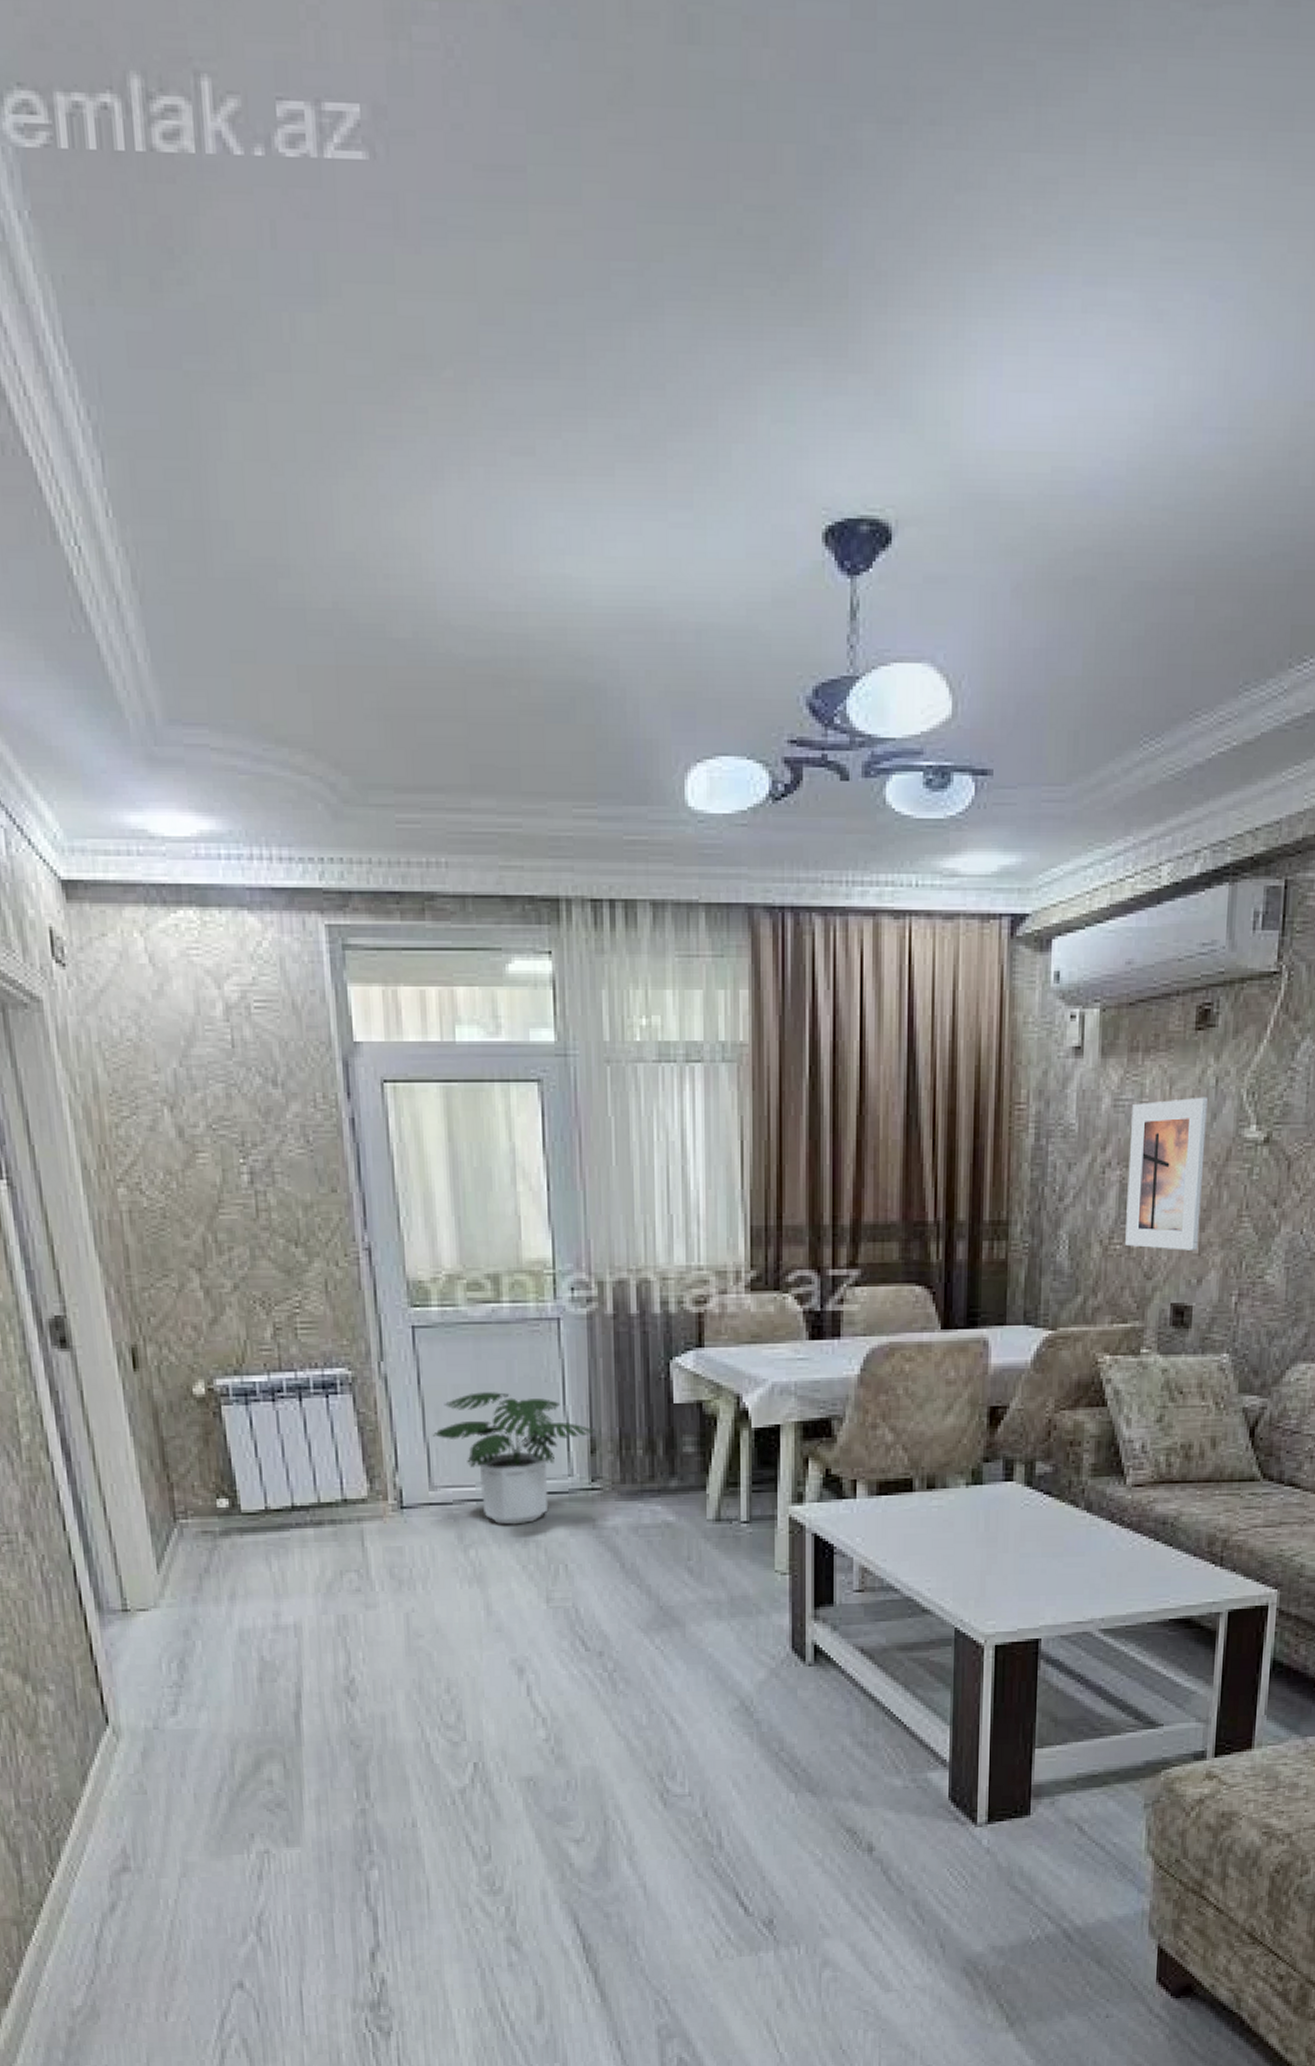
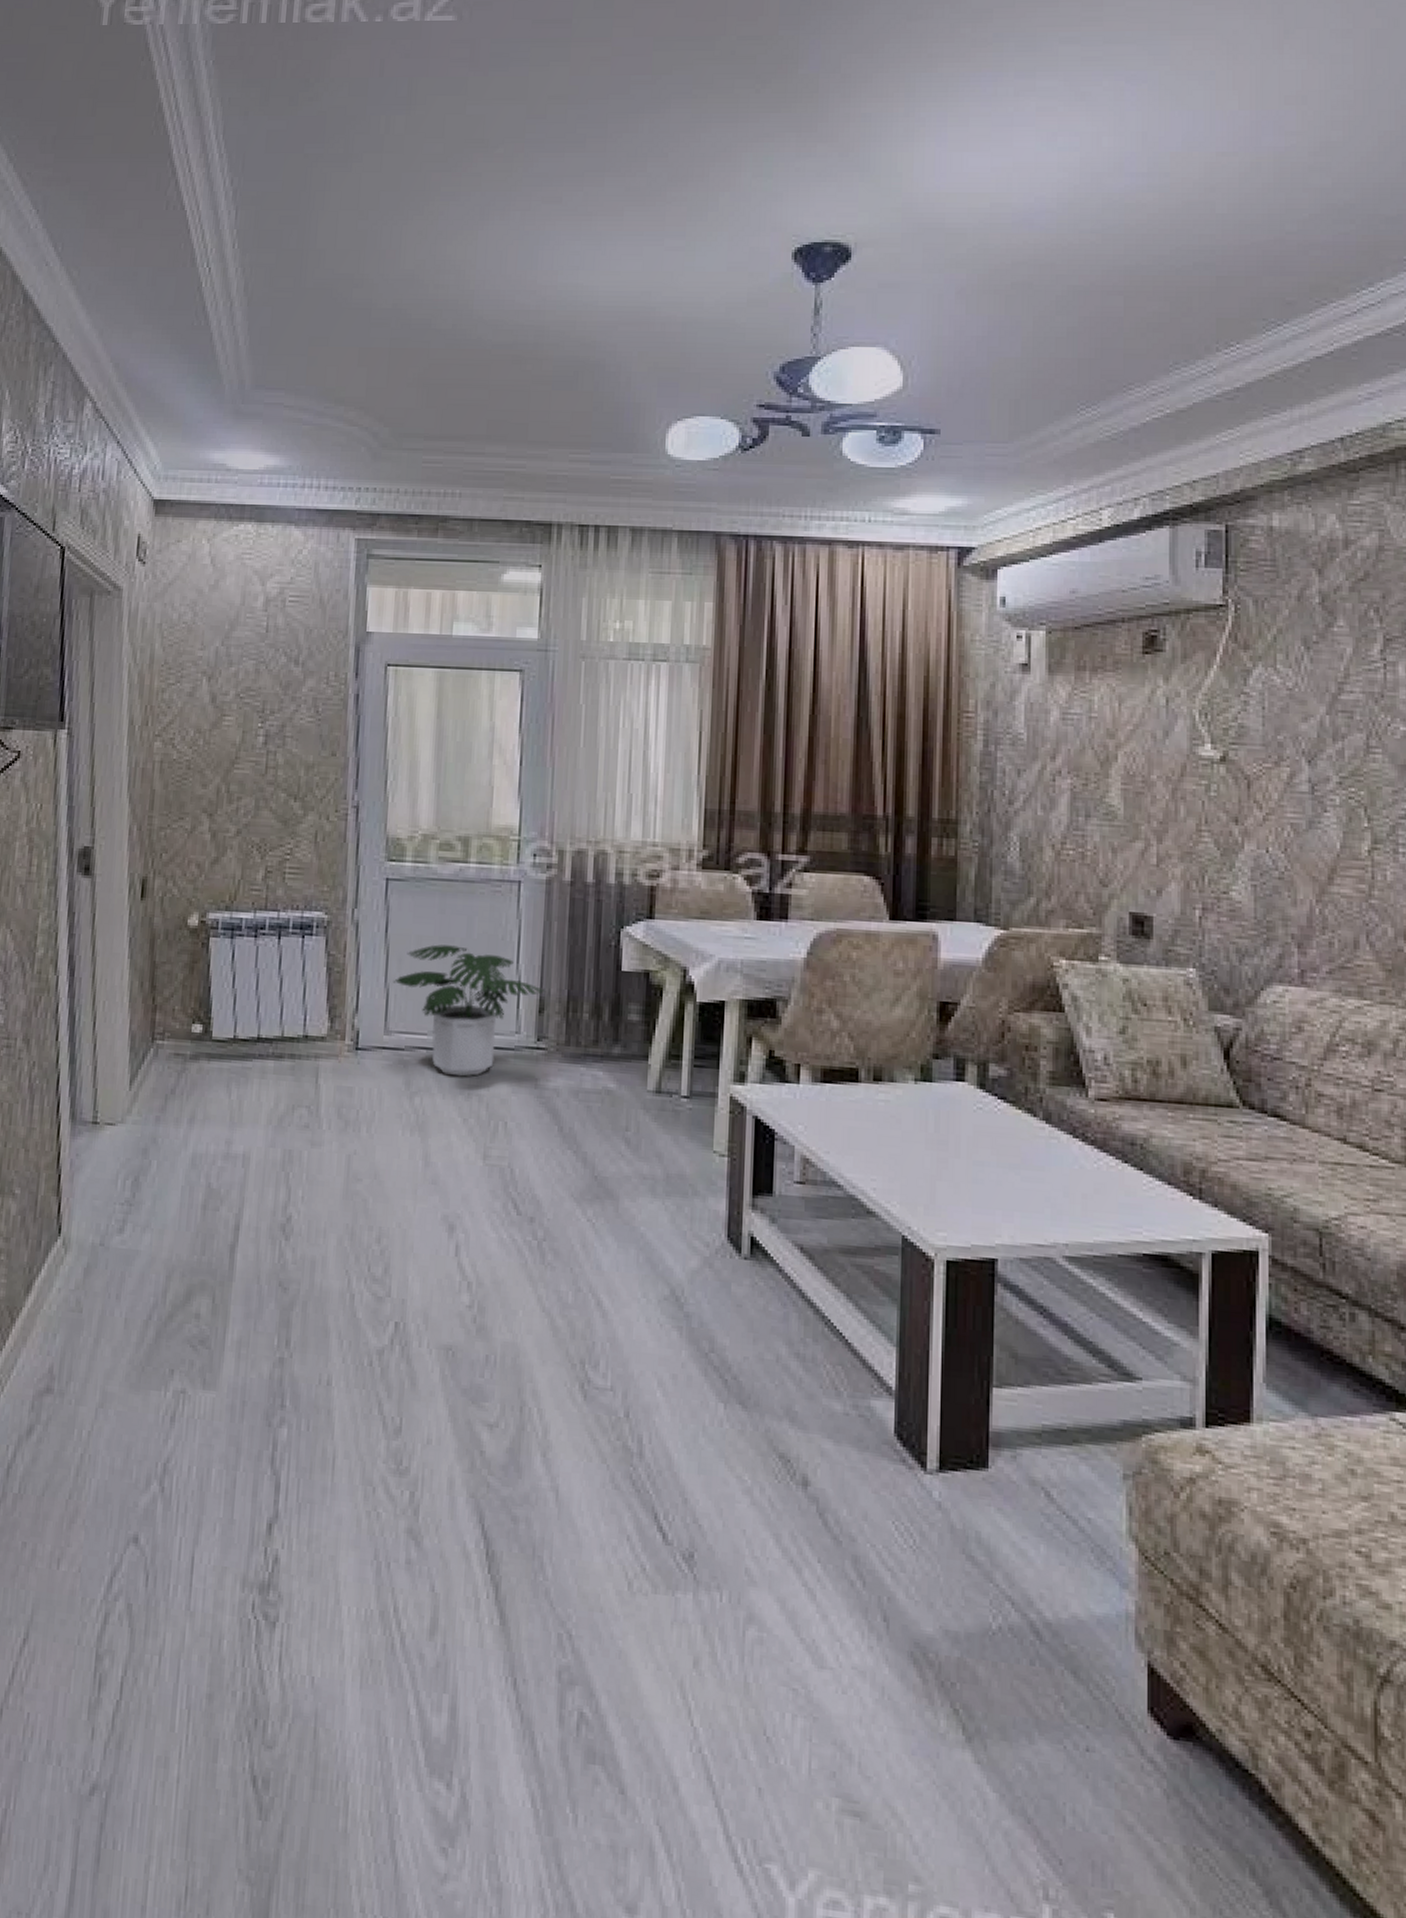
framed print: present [1125,1096,1208,1251] -> none [1079,715,1158,861]

